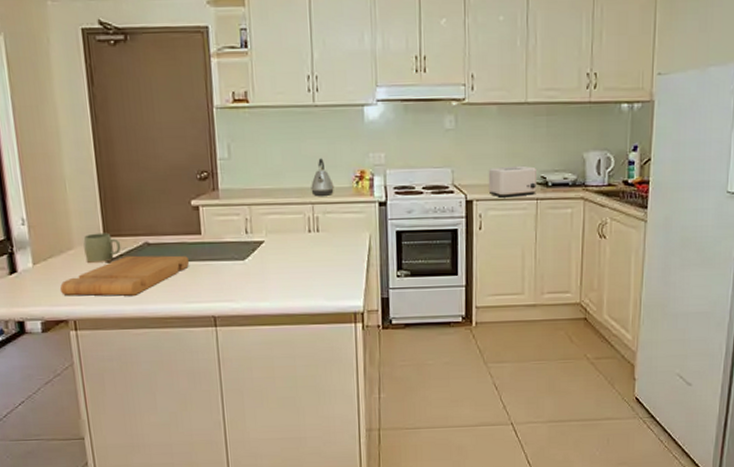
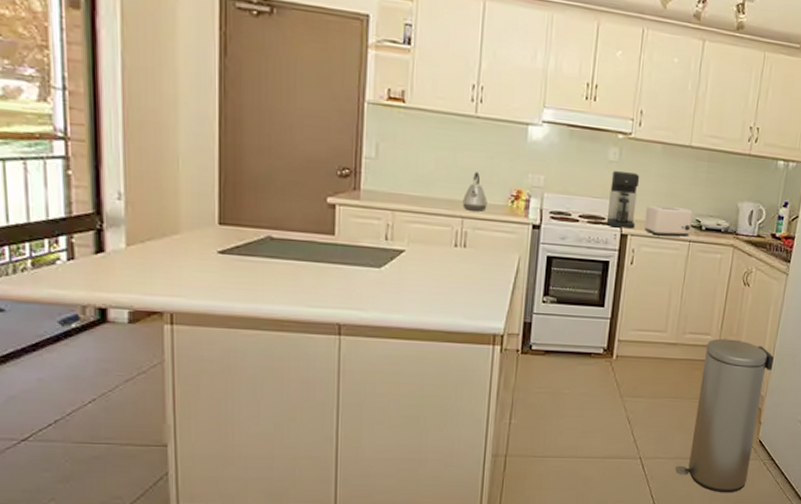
cutting board: present [59,255,190,296] -> none [156,248,318,293]
mug: present [83,232,121,264] -> none [193,219,239,254]
coffee maker: none [450,138,480,195] -> present [606,171,640,229]
pedal bin: none [550,294,641,455] -> present [676,338,774,493]

